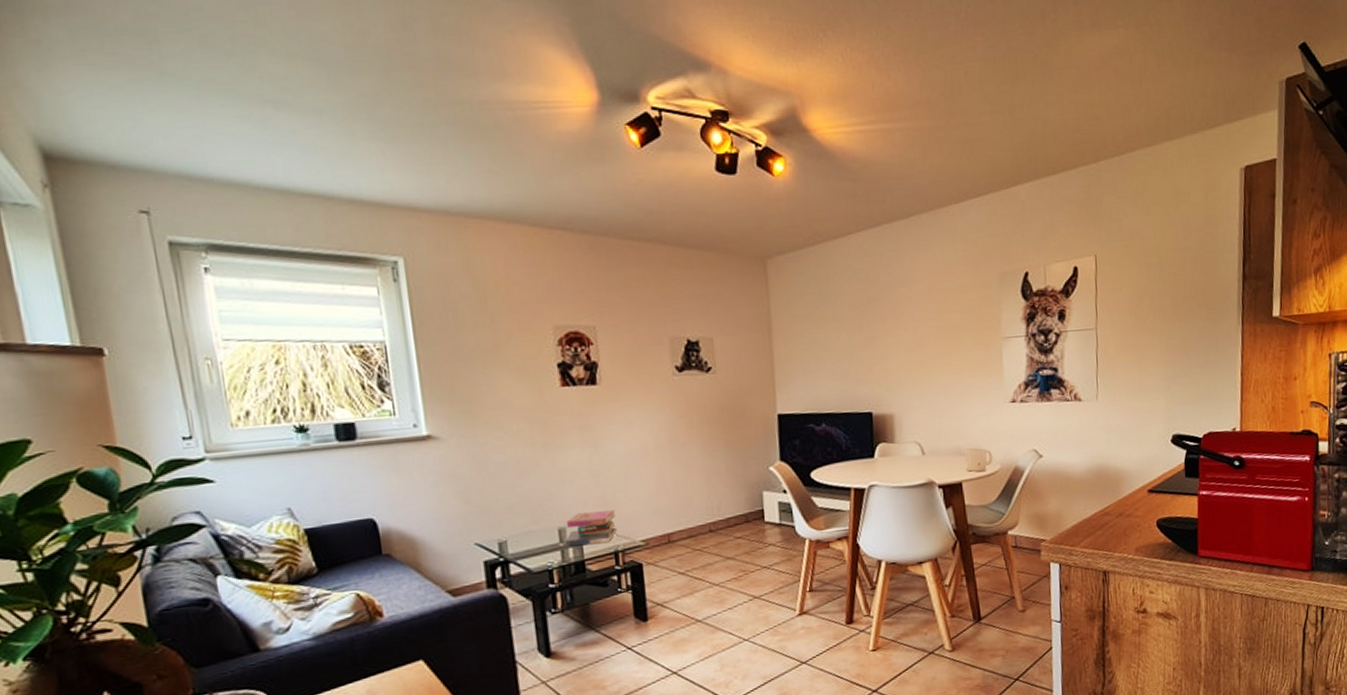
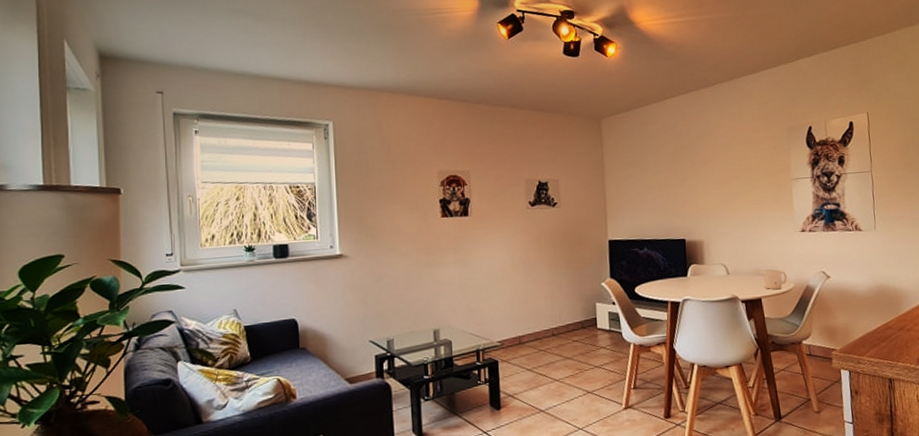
books: present [565,510,618,547] -> none [439,316,480,345]

